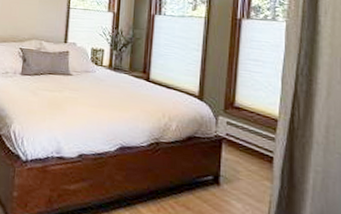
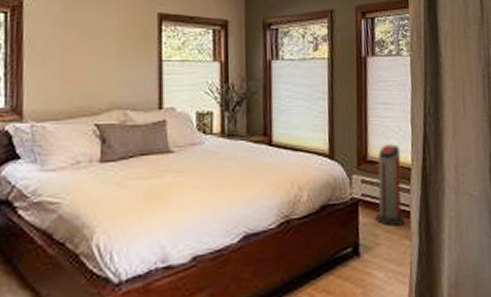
air purifier: none [238,95,268,168] -> present [375,144,406,227]

